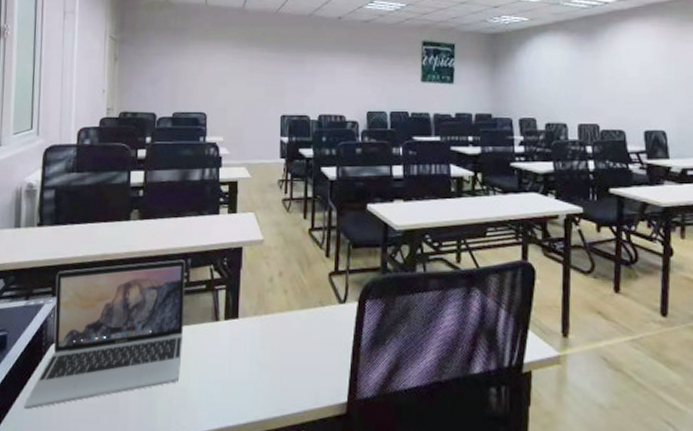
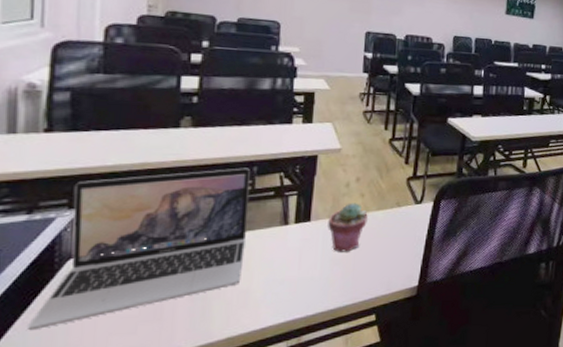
potted succulent: none [254,299,292,355] -> present [328,203,368,252]

